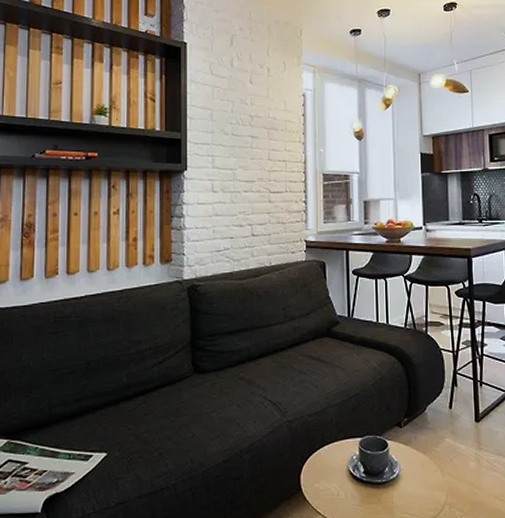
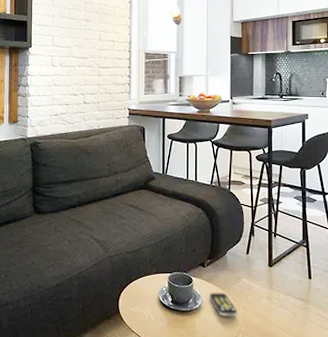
remote control: none [408,457,442,487] -> present [209,292,238,317]

